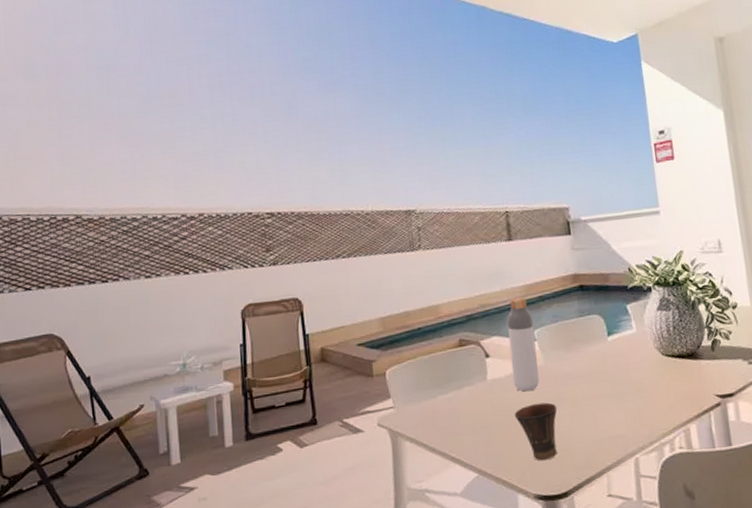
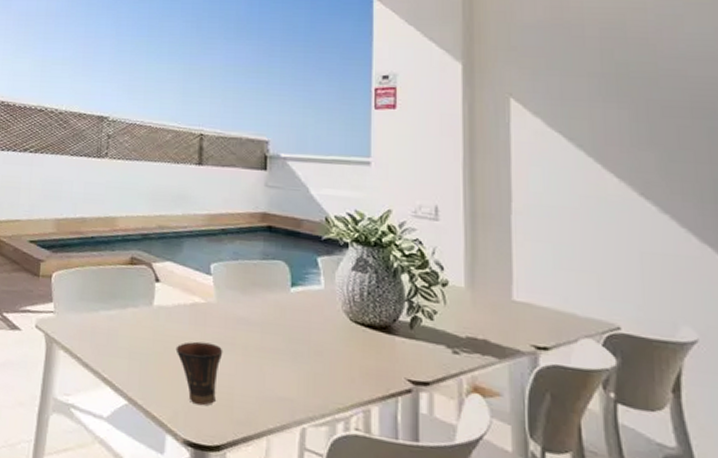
bottle: present [507,297,540,392] -> none [180,226,212,328]

